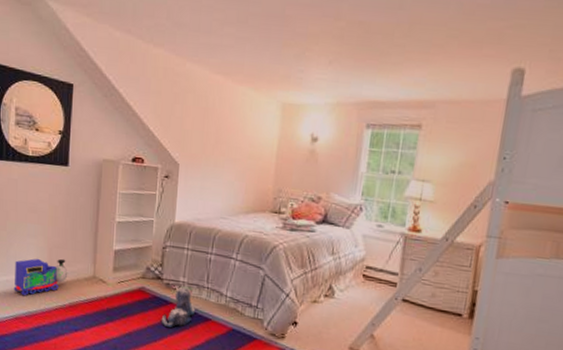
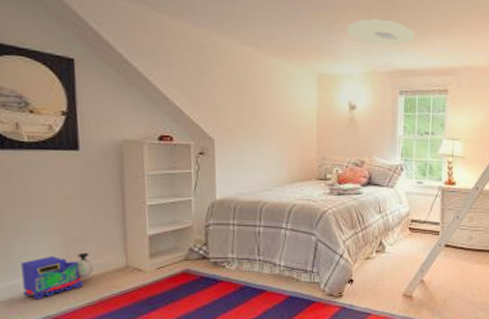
plush toy: present [161,287,196,328] -> none [211,263,249,307]
ceiling light: none [317,47,390,76] -> present [347,19,415,46]

